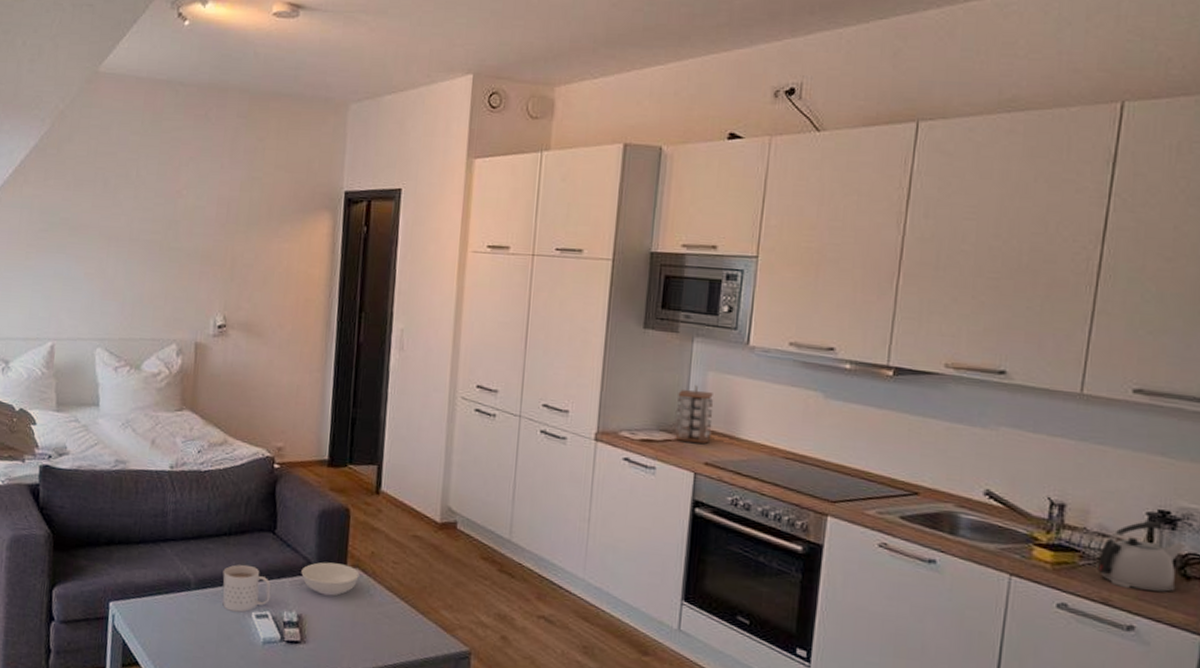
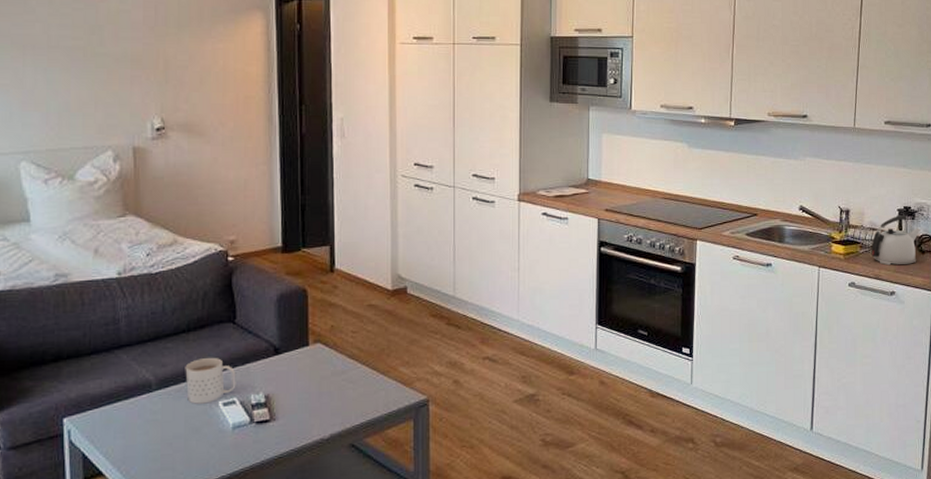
bowl: present [301,562,360,597] -> none [265,341,321,373]
spice rack: present [675,385,714,444] -> none [581,146,609,195]

